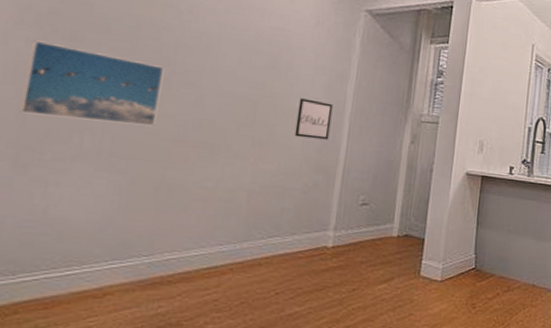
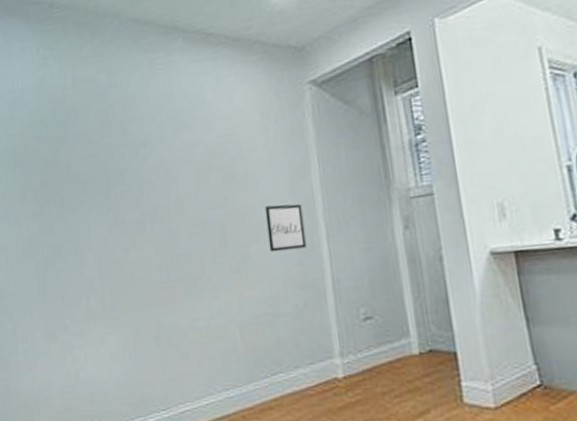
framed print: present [19,40,165,127] -> none [35,209,141,285]

